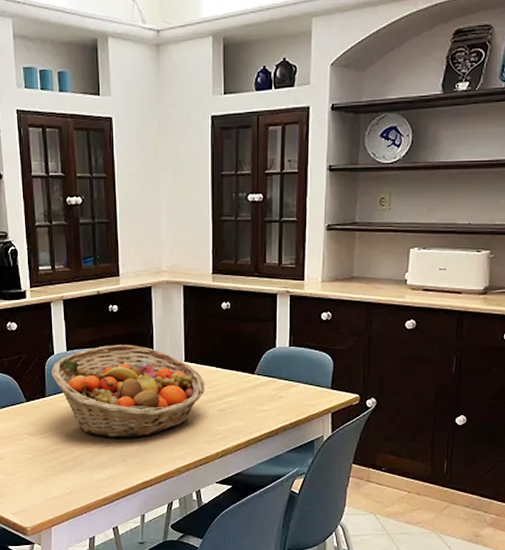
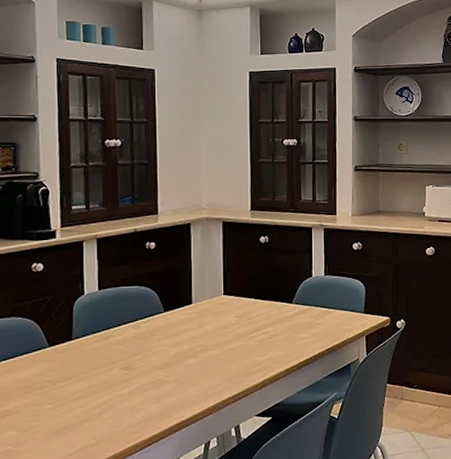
fruit basket: present [51,345,206,438] -> none [80,281,245,379]

